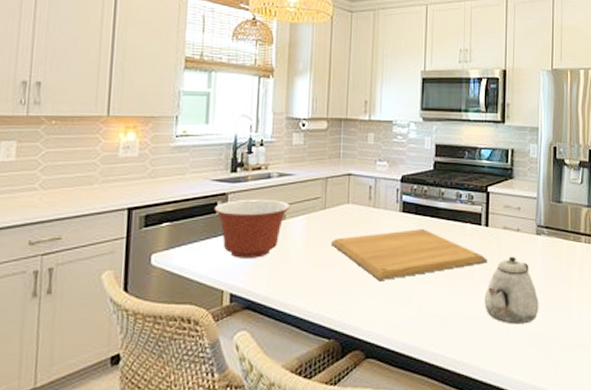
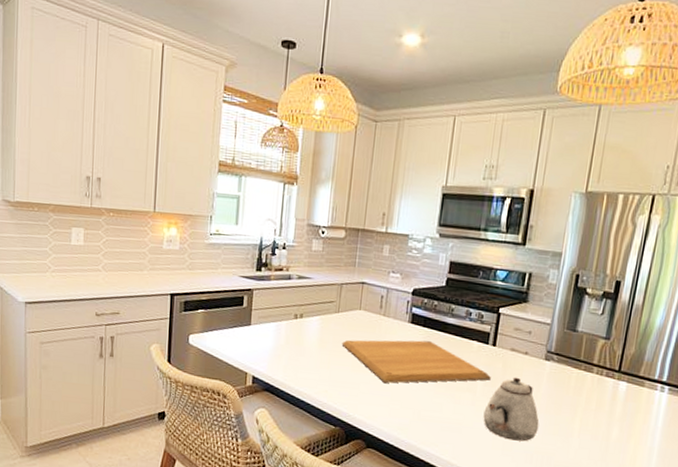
mixing bowl: present [214,199,291,258] -> none [241,296,308,349]

